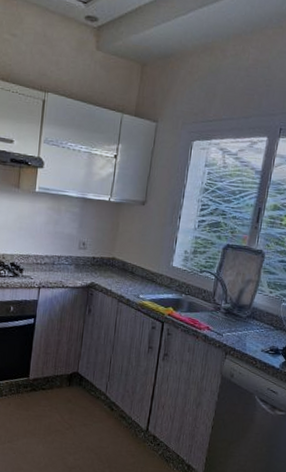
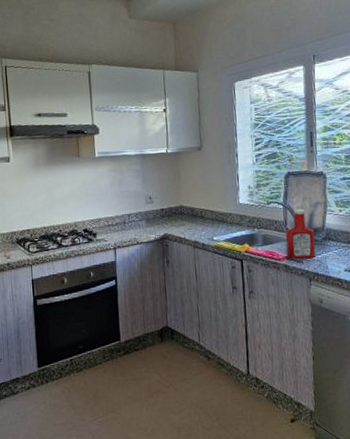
ketchup bottle: none [207,282,241,333] -> present [285,209,316,259]

